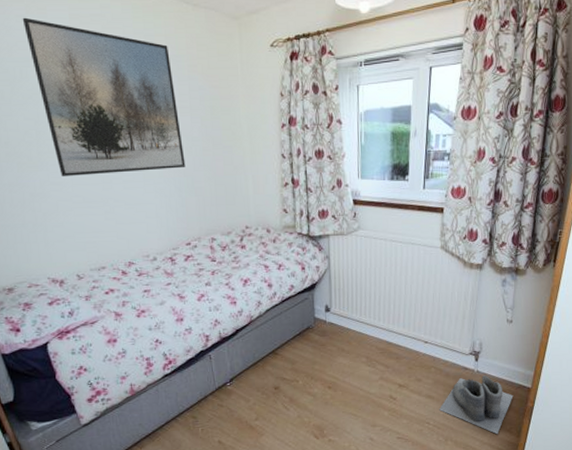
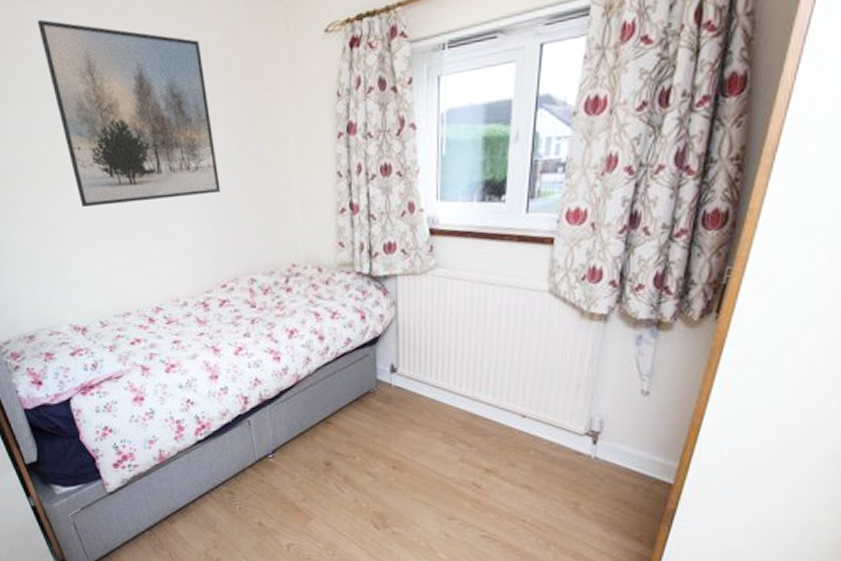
boots: present [439,375,514,435] -> none [540,463,647,543]

